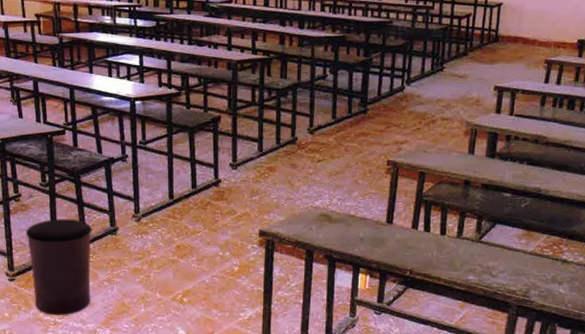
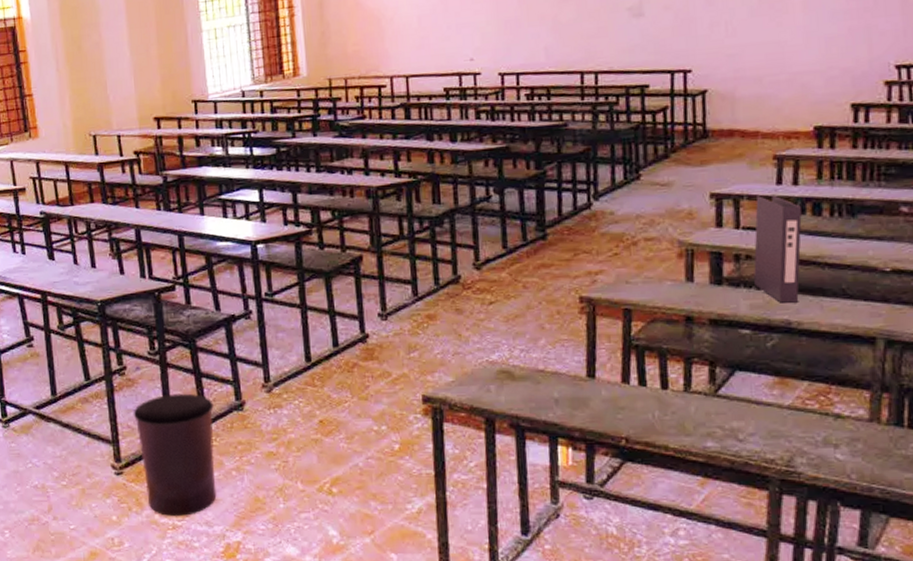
binder: none [517,91,560,176] -> present [753,195,802,304]

